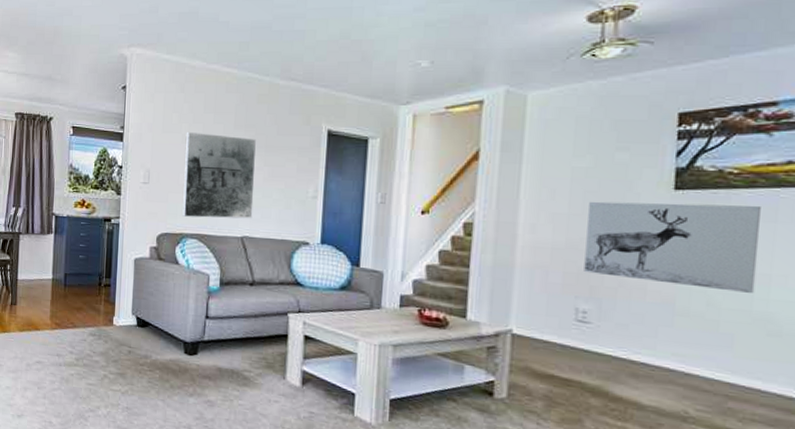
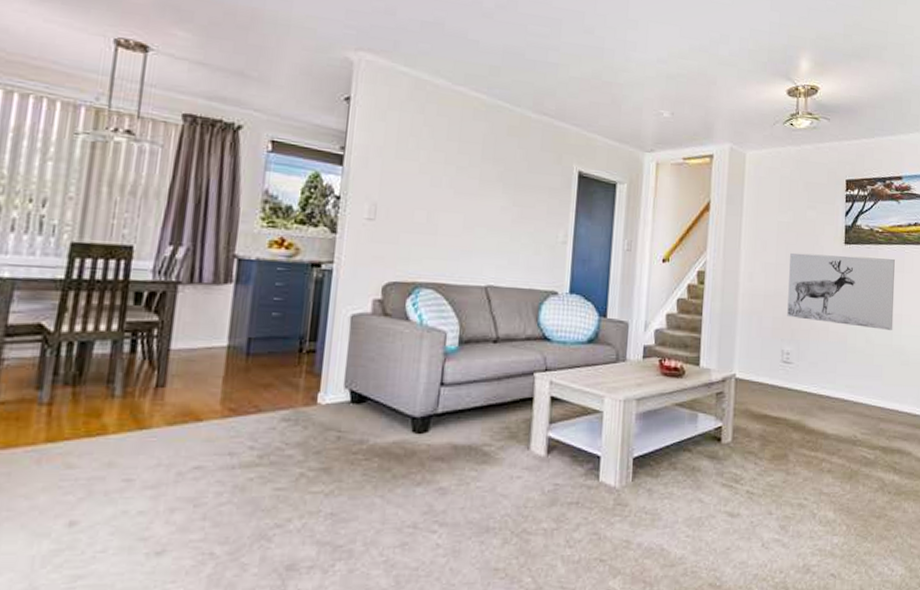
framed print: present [182,131,256,219] -> none [416,160,505,266]

